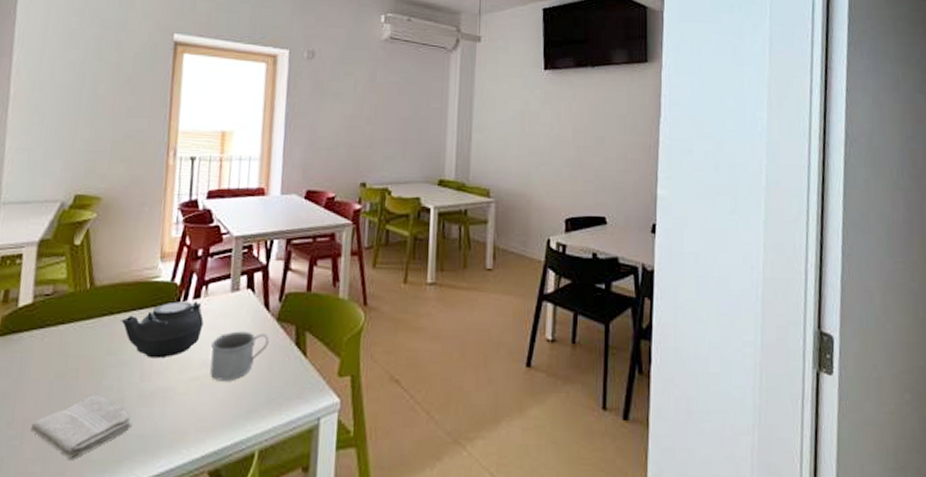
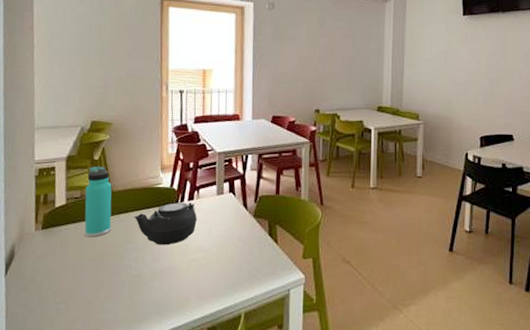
washcloth: present [30,395,132,461] -> none [72,272,148,320]
thermos bottle: none [54,254,95,348] -> present [84,167,112,238]
mug: present [210,331,269,381] -> none [204,225,248,262]

